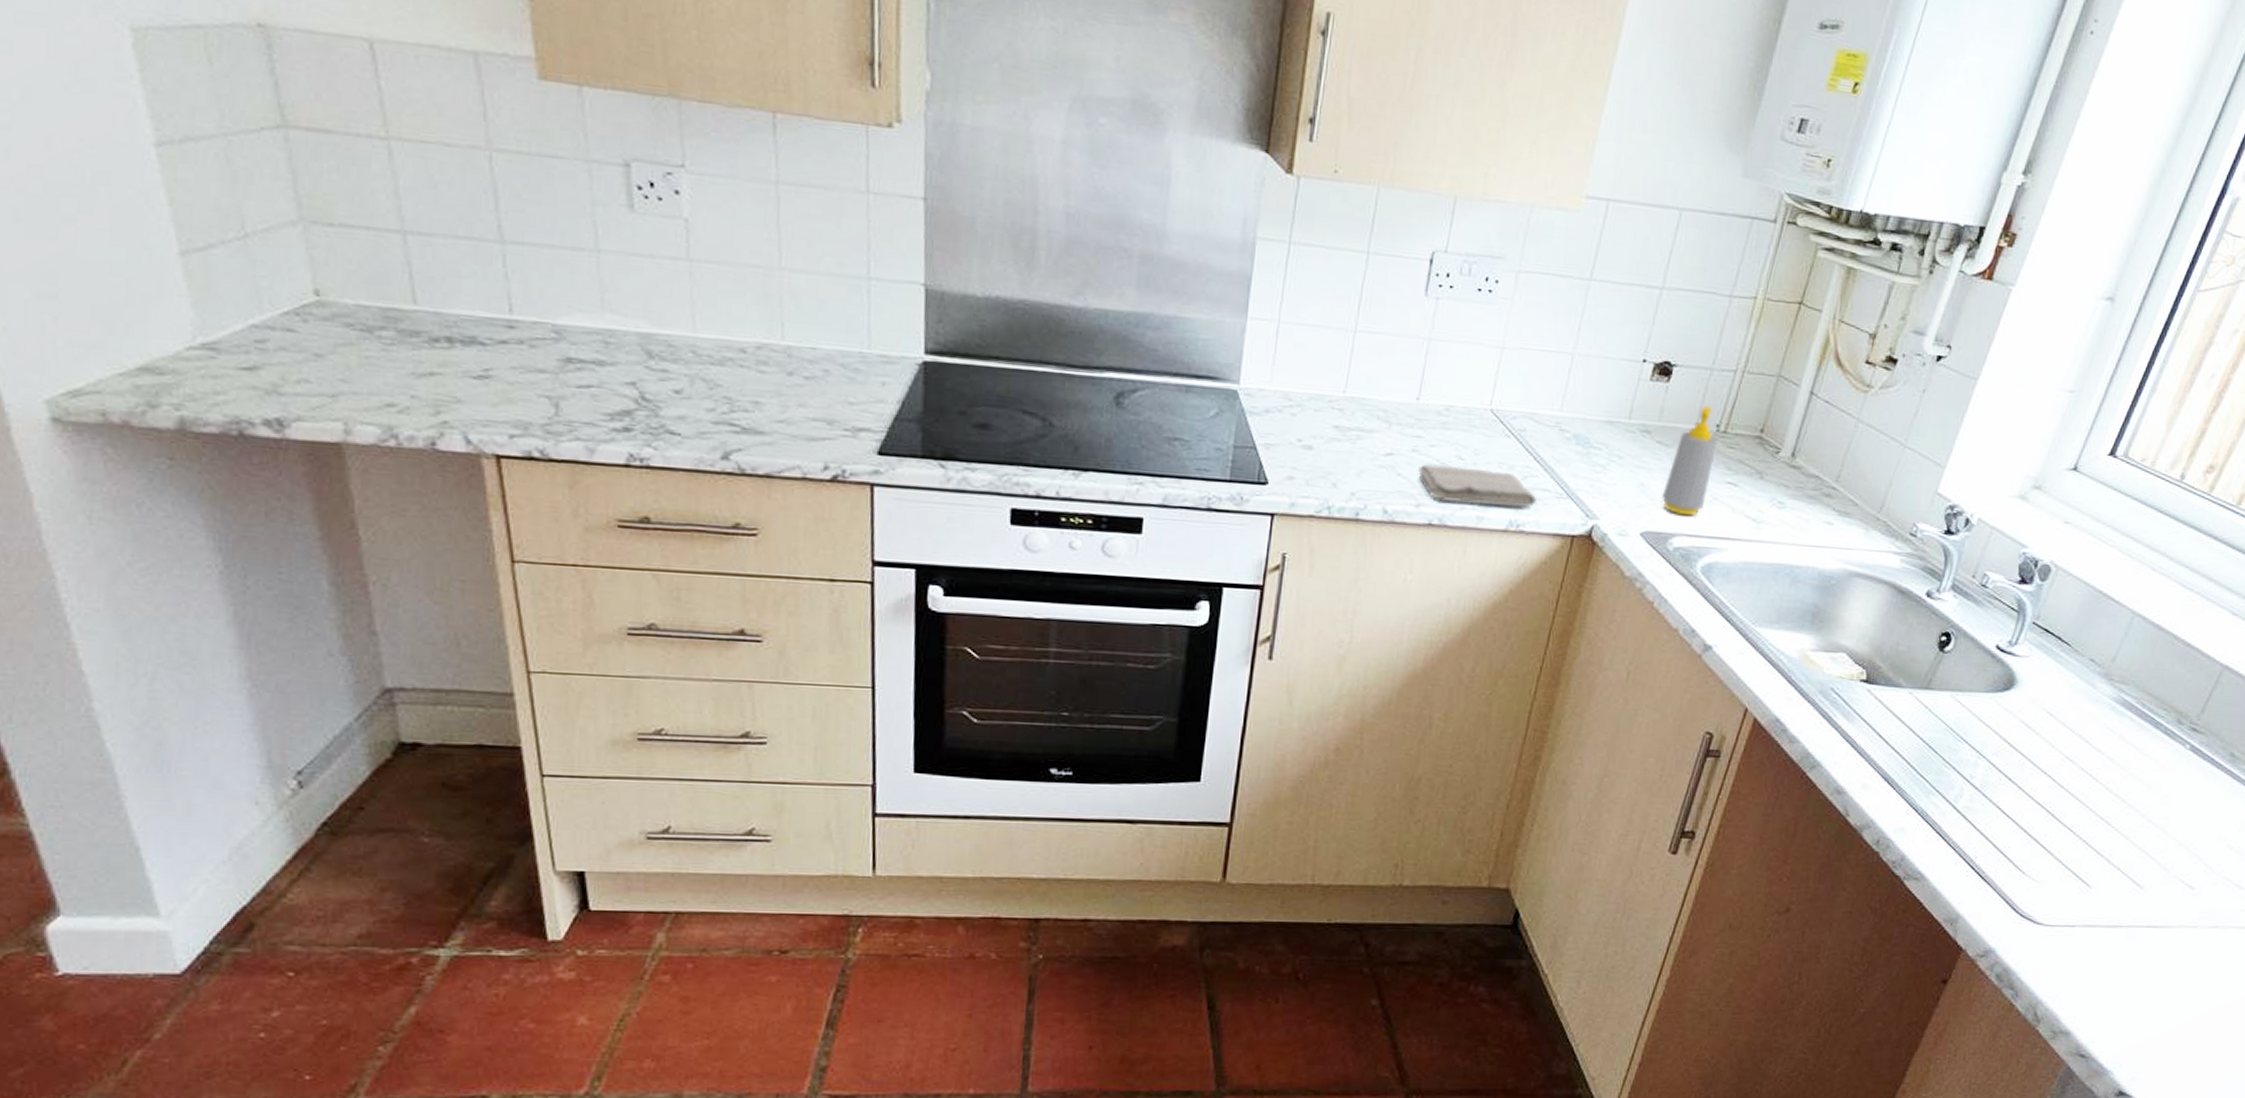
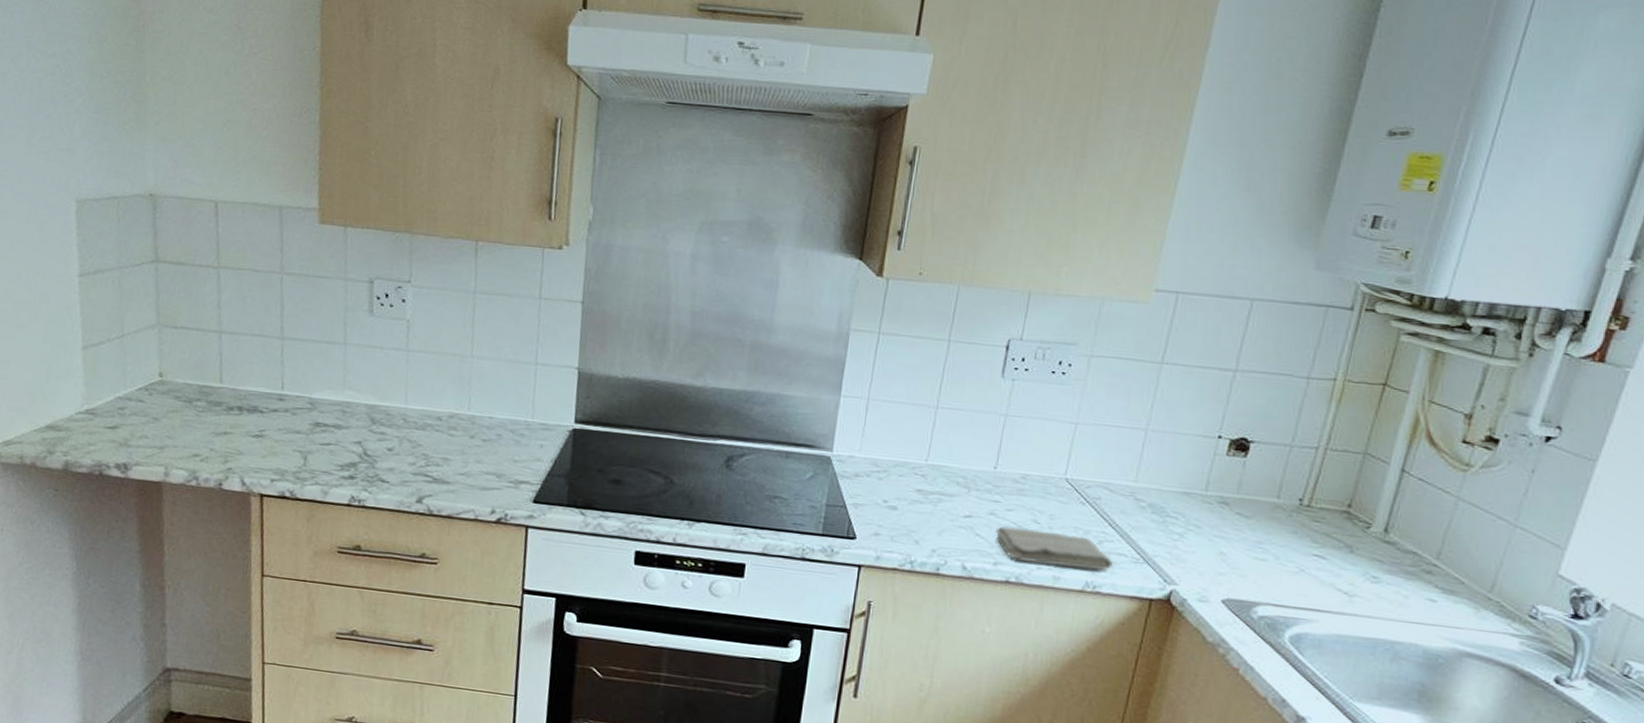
soap bottle: present [1662,406,1717,517] -> none [1243,480,1300,587]

